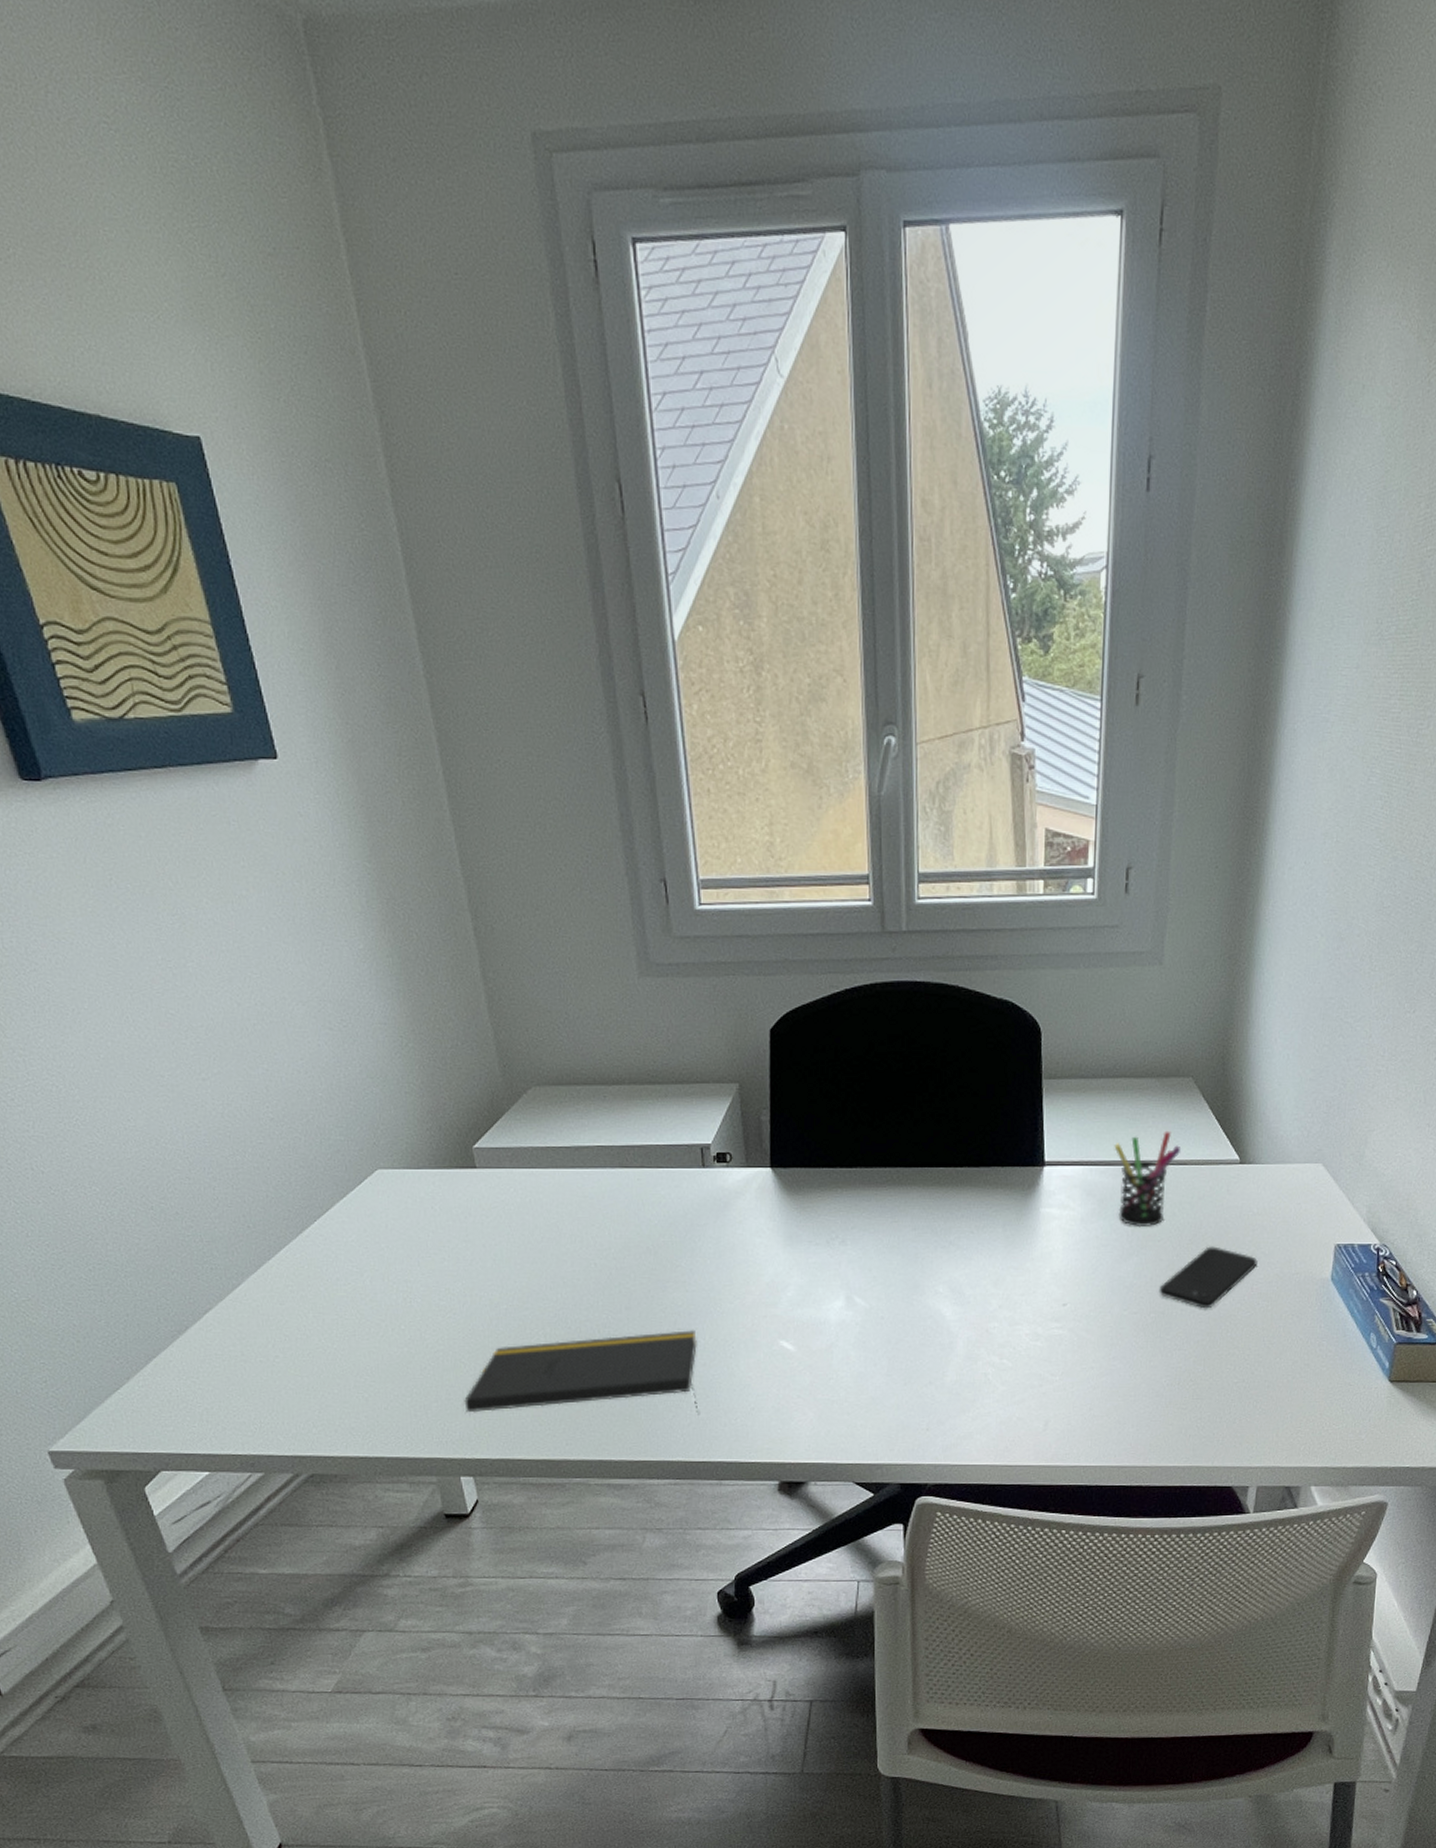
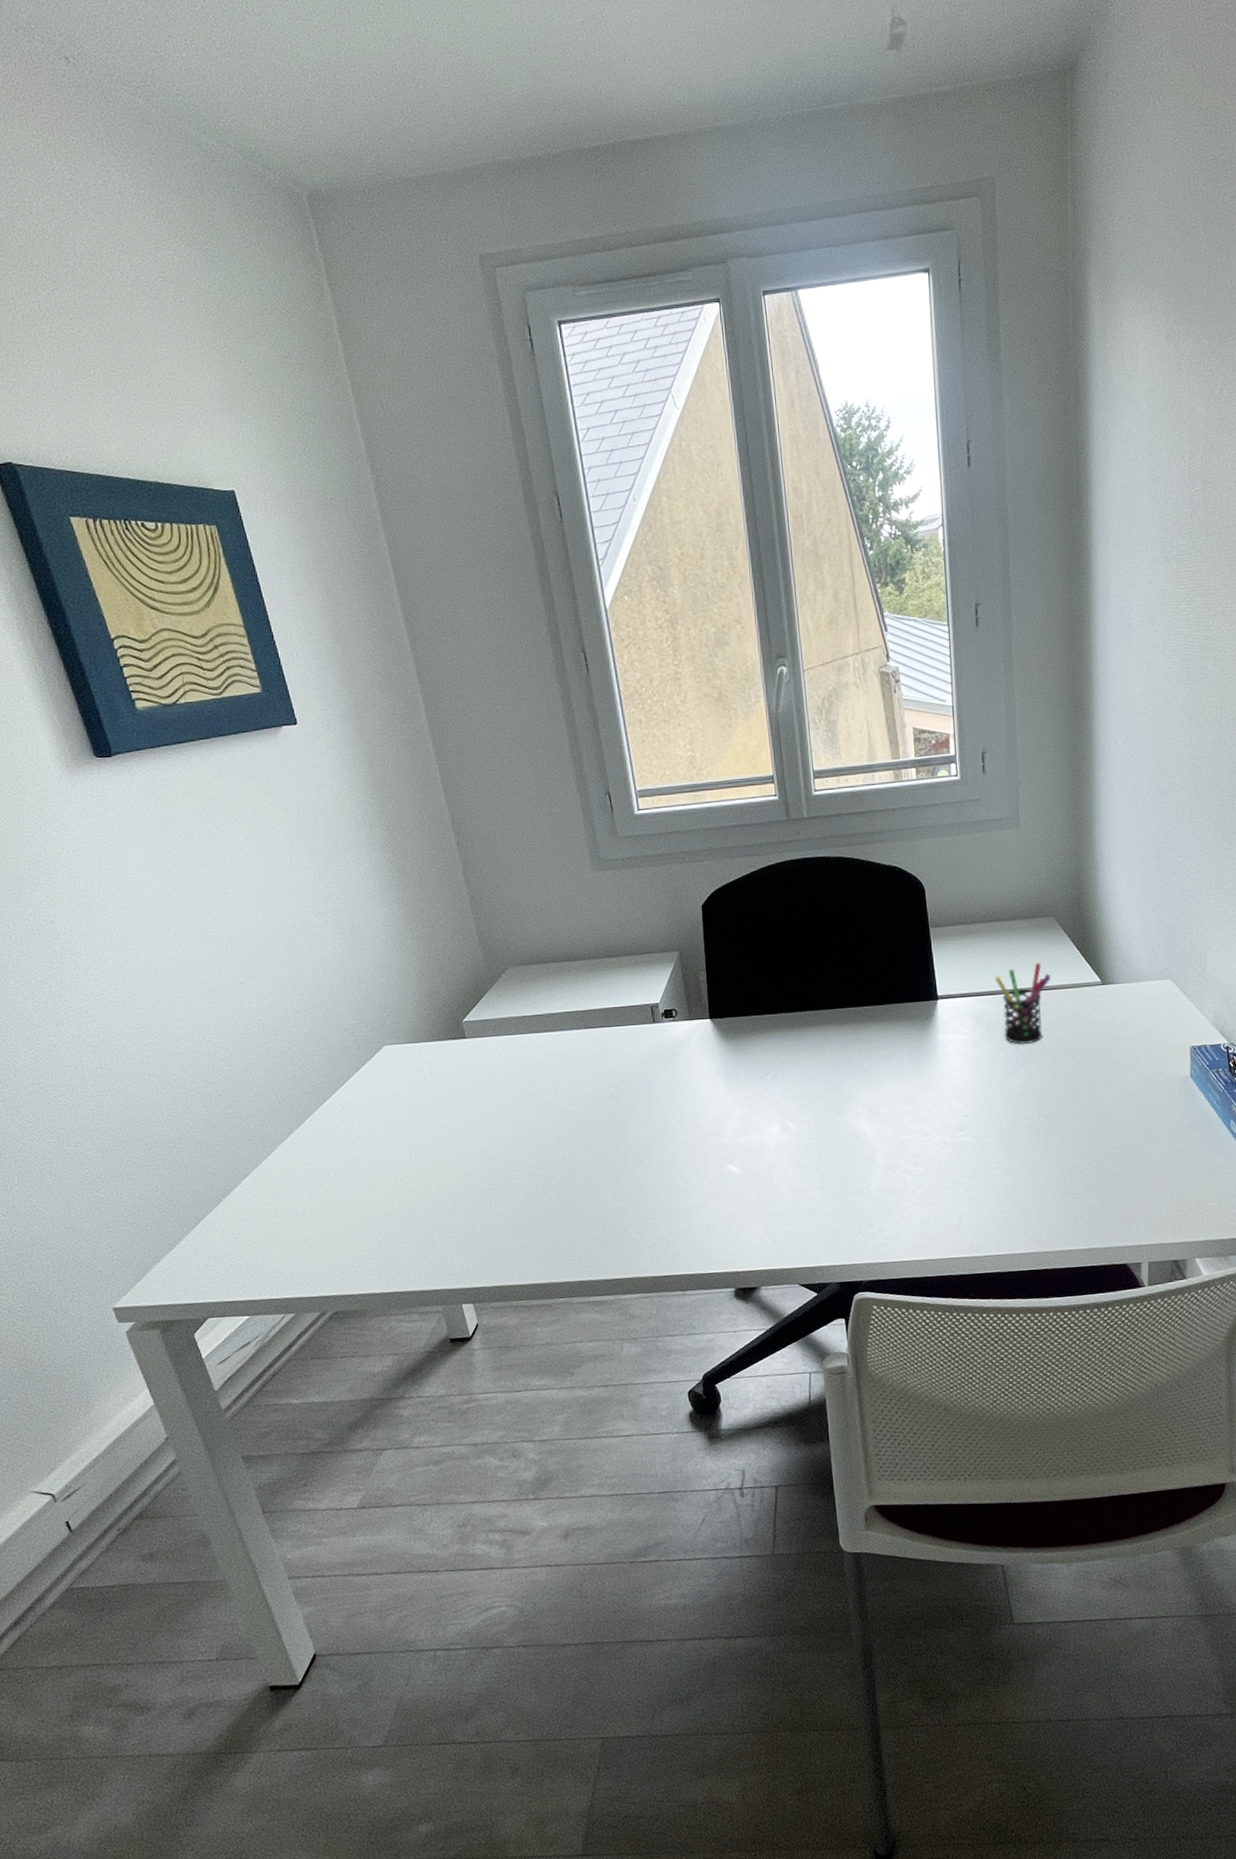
notepad: present [464,1330,700,1415] -> none [463,1161,664,1248]
smartphone: present [1159,1246,1258,1309] -> none [1045,1056,1126,1110]

